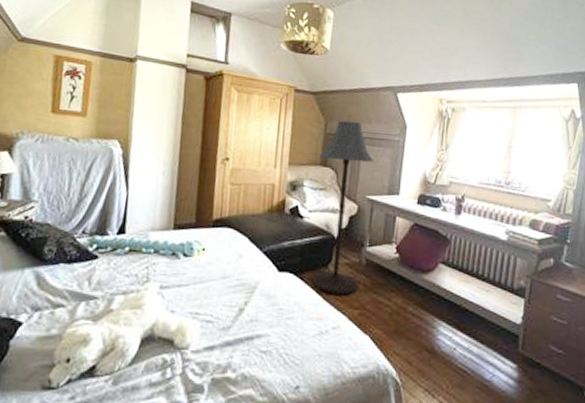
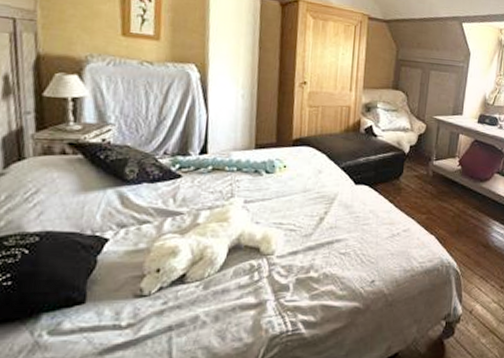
floor lamp: present [312,120,373,296] -> none [385,47,440,203]

